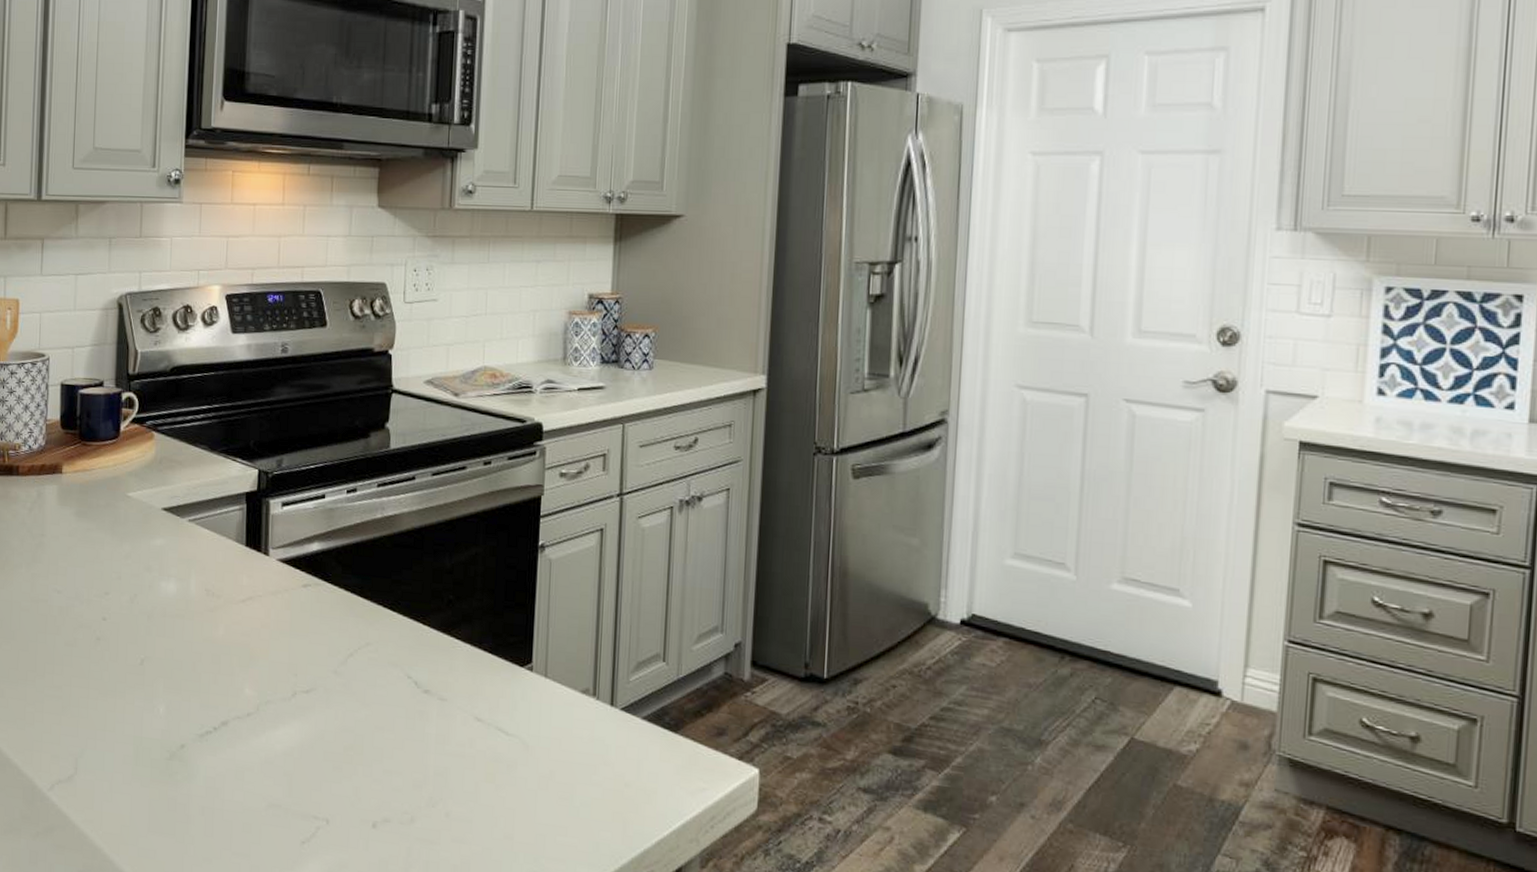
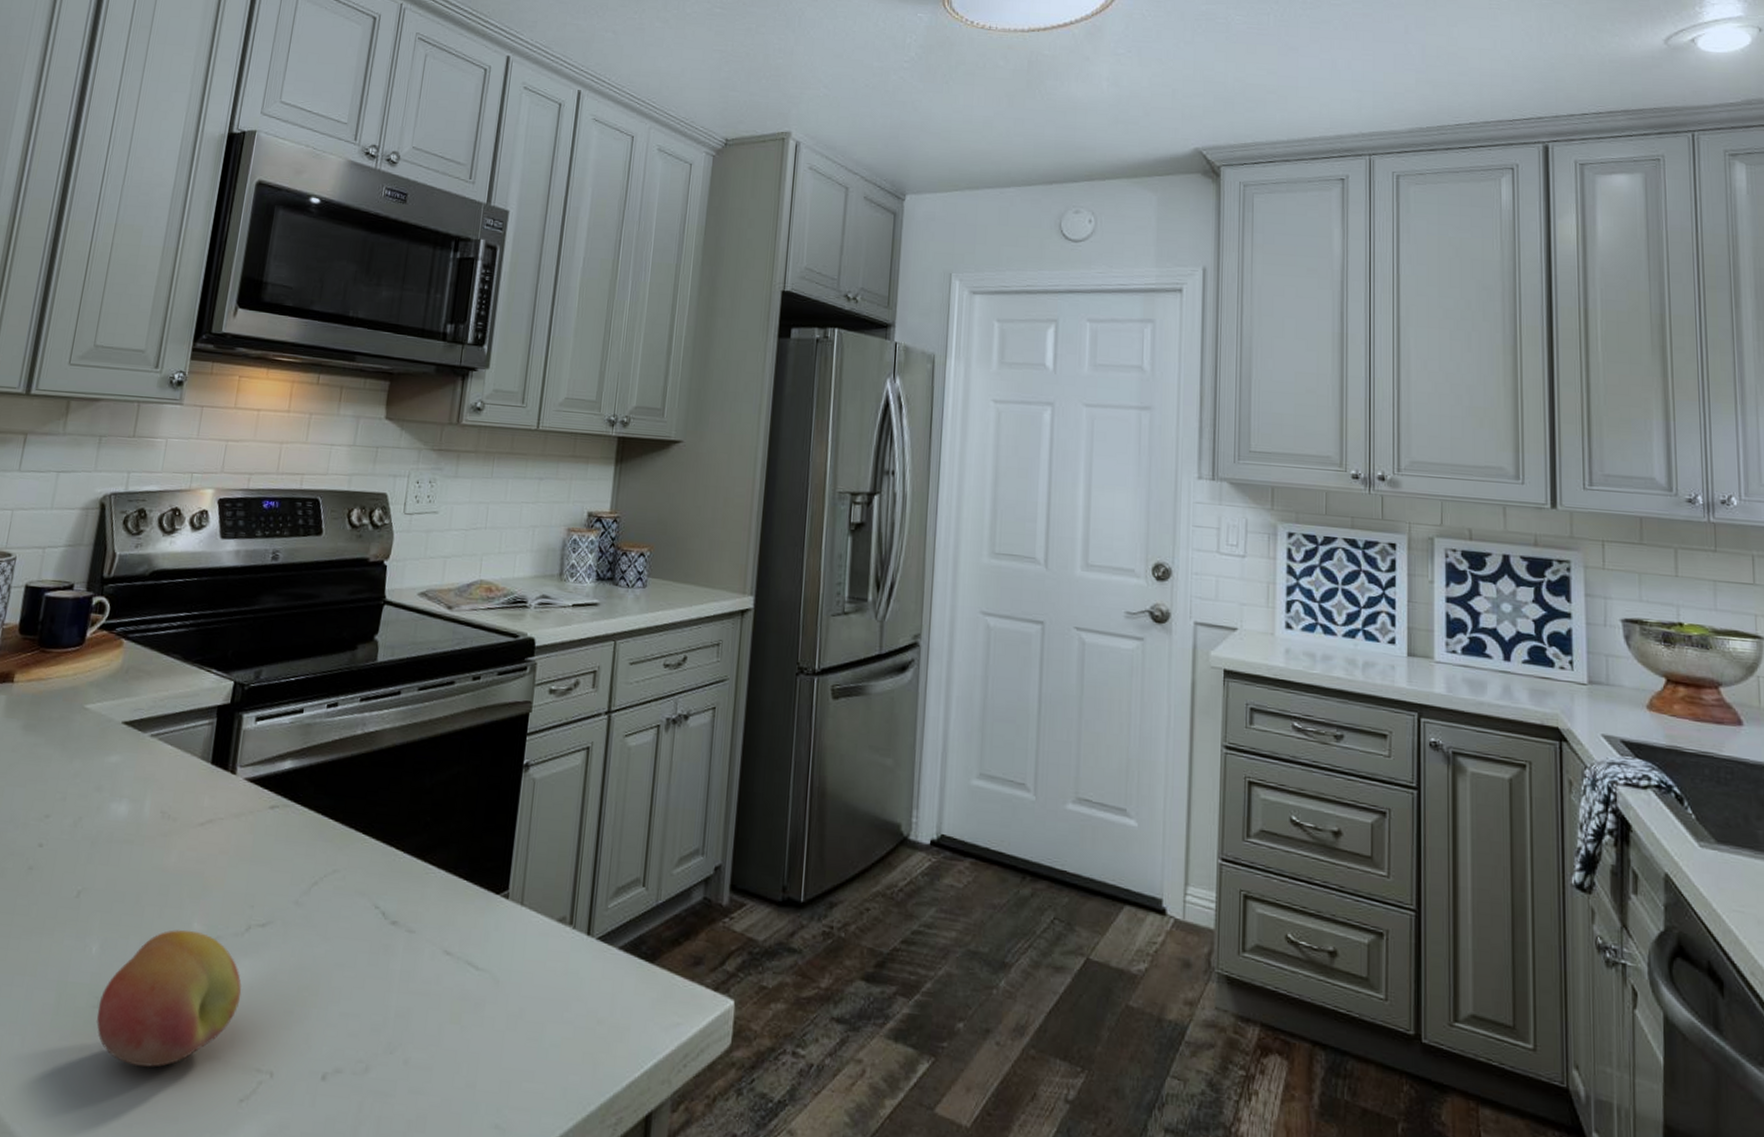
fruit: none [170,694,294,812] -> present [96,930,242,1067]

